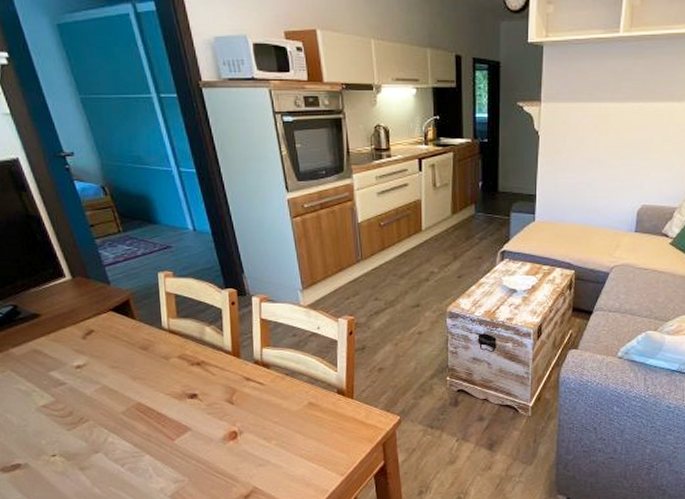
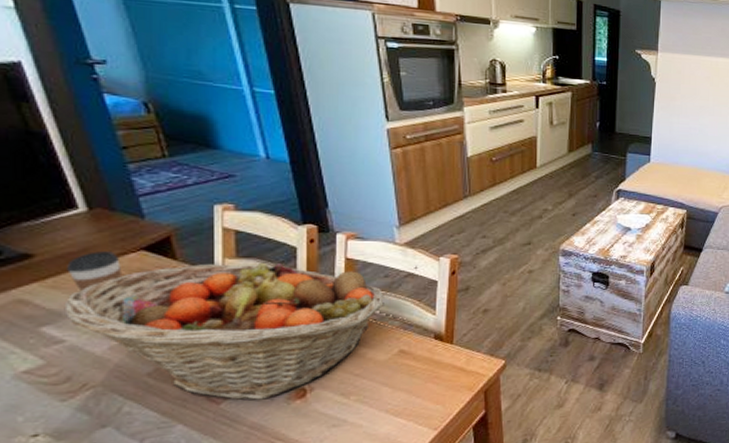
coffee cup: none [62,312,99,350] -> present [67,251,123,298]
fruit basket: none [63,322,294,439] -> present [64,262,384,401]

